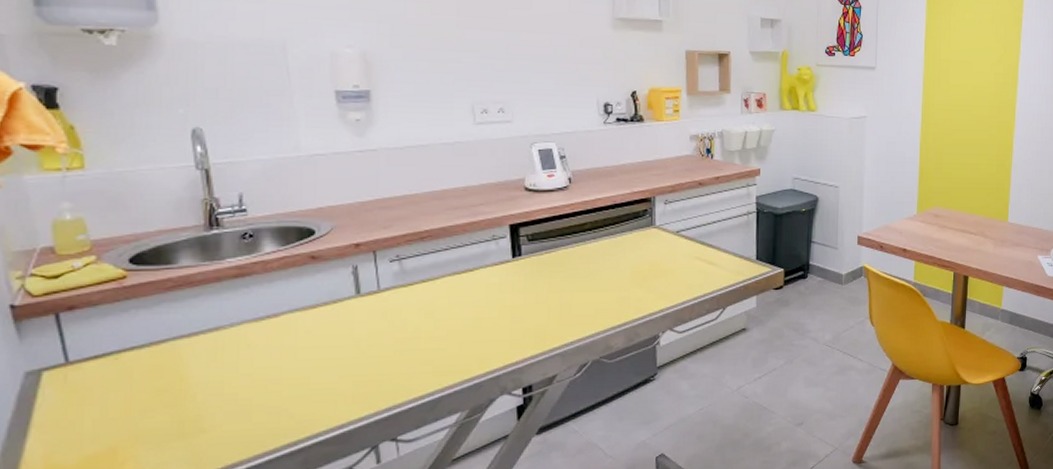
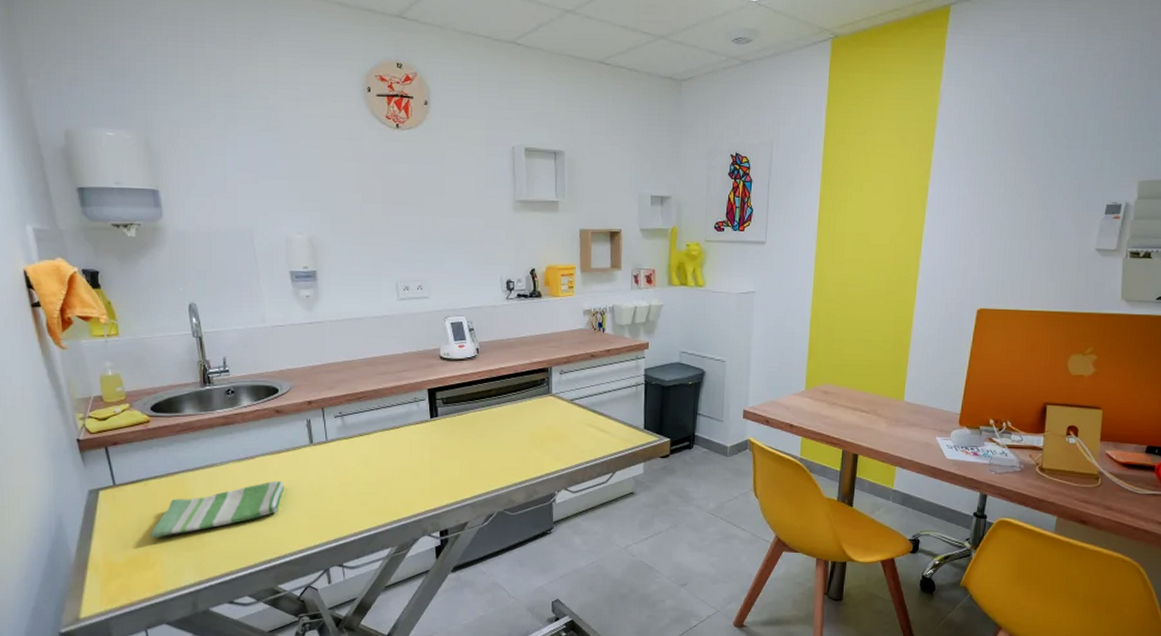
dish towel: none [120,342,320,428] -> present [150,480,285,538]

